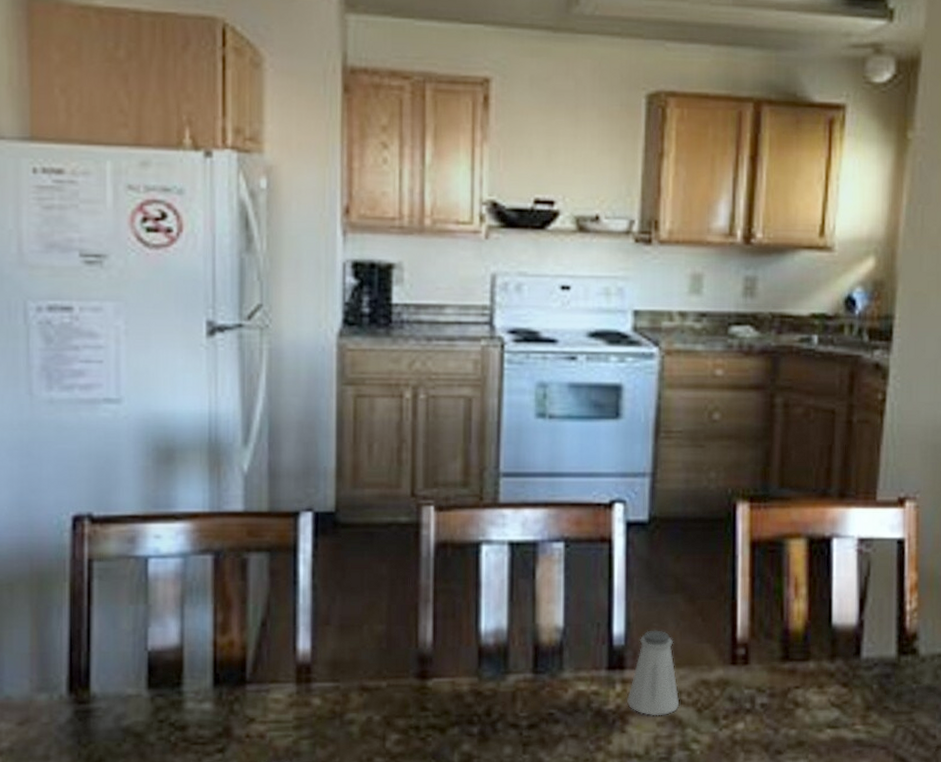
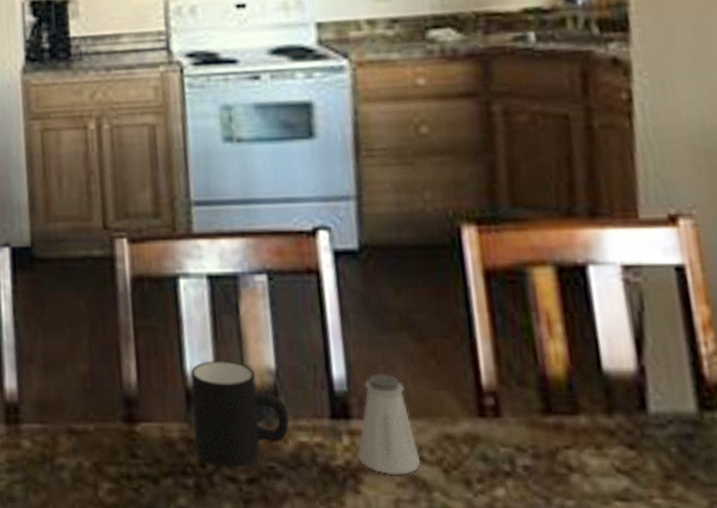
mug: none [482,619,571,717] -> present [191,359,290,469]

